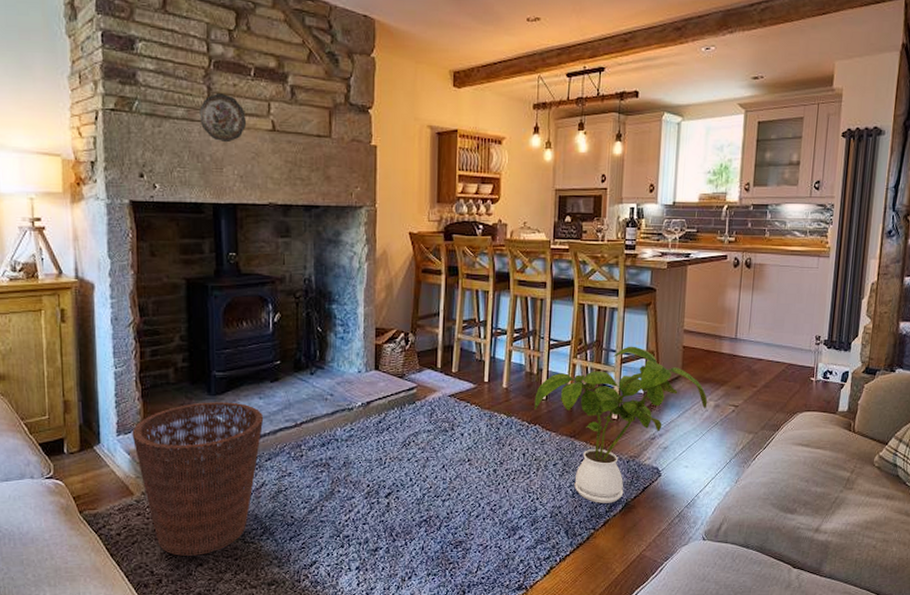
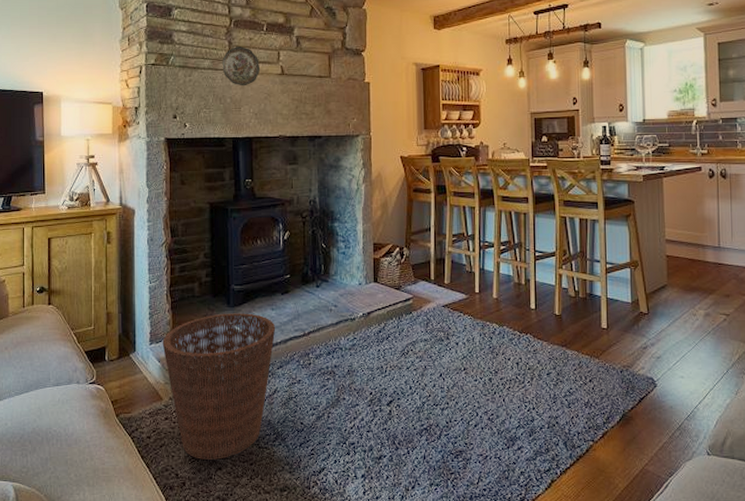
house plant: present [534,346,708,503] -> none [524,256,697,414]

